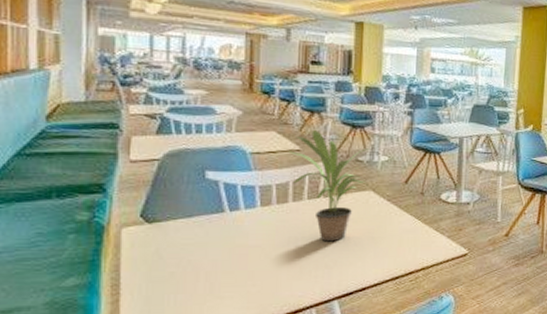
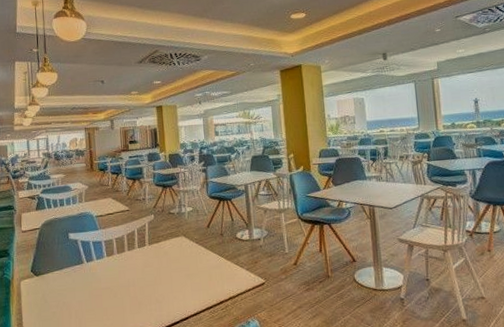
potted plant: present [290,130,370,242] -> none [122,193,180,281]

